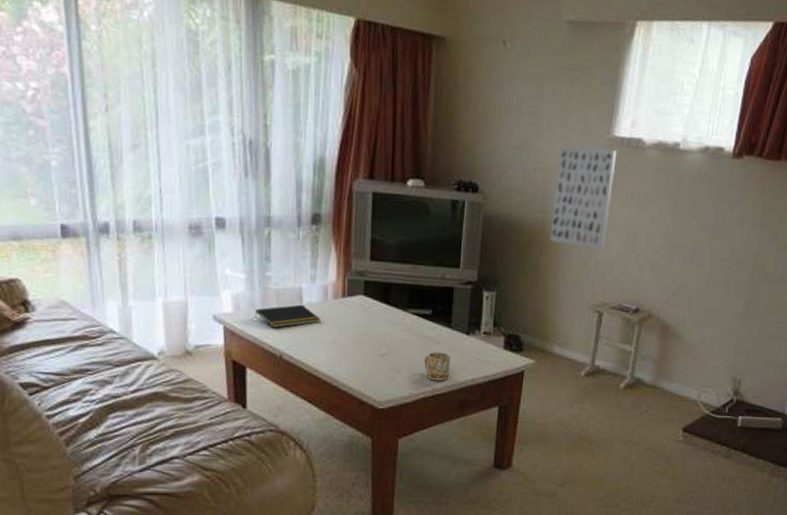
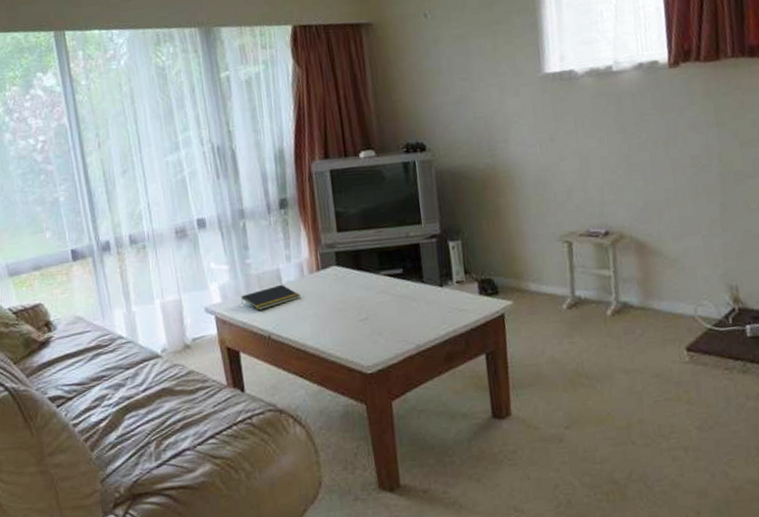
mug: present [424,352,451,381] -> none [403,308,431,337]
wall art: present [549,146,617,251] -> none [494,86,560,183]

